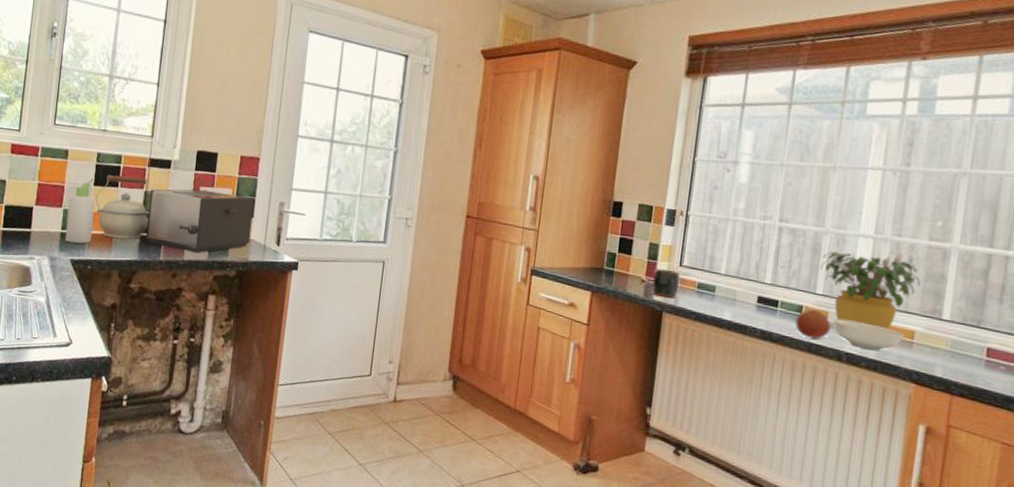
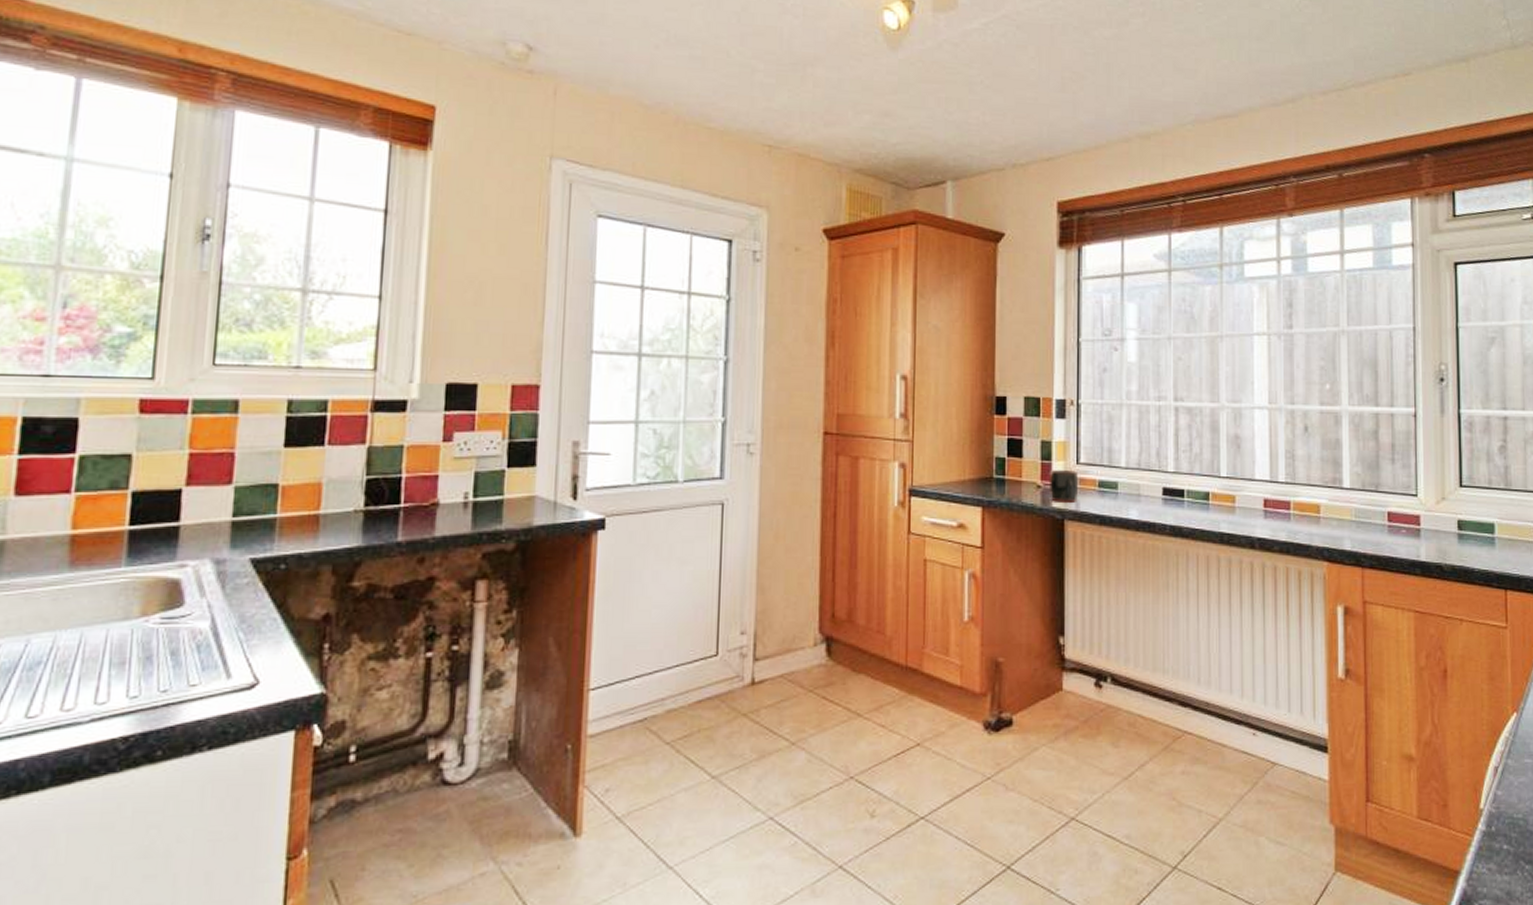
bottle: present [65,178,96,244] -> none [239,436,288,535]
kettle: present [95,174,151,240] -> none [288,427,378,520]
toaster: present [145,189,255,254] -> none [372,435,536,525]
fruit: present [795,309,831,339] -> none [1204,494,1239,527]
potted flower: present [820,251,921,330] -> none [1221,422,1318,507]
bowl: present [832,319,905,351] -> none [1240,502,1311,532]

